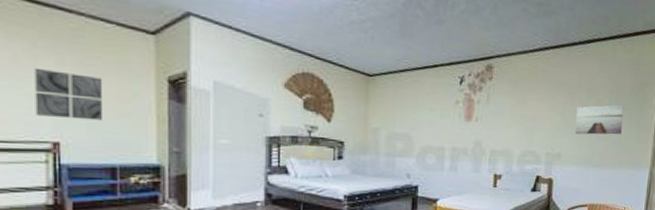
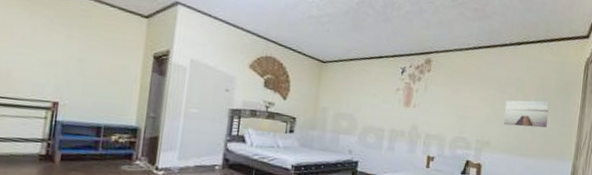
wall art: present [34,67,104,121] -> none [43,40,101,87]

